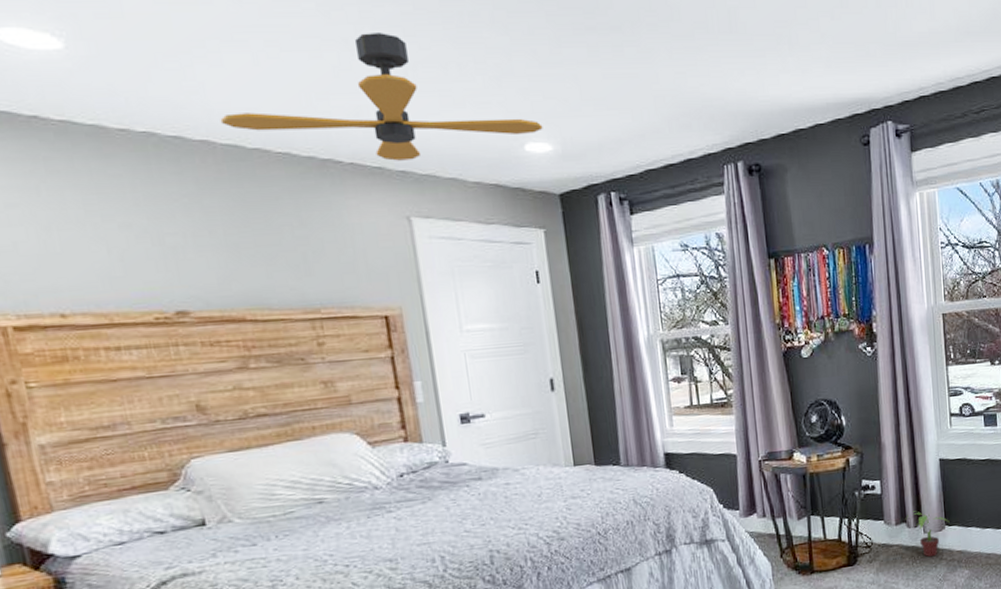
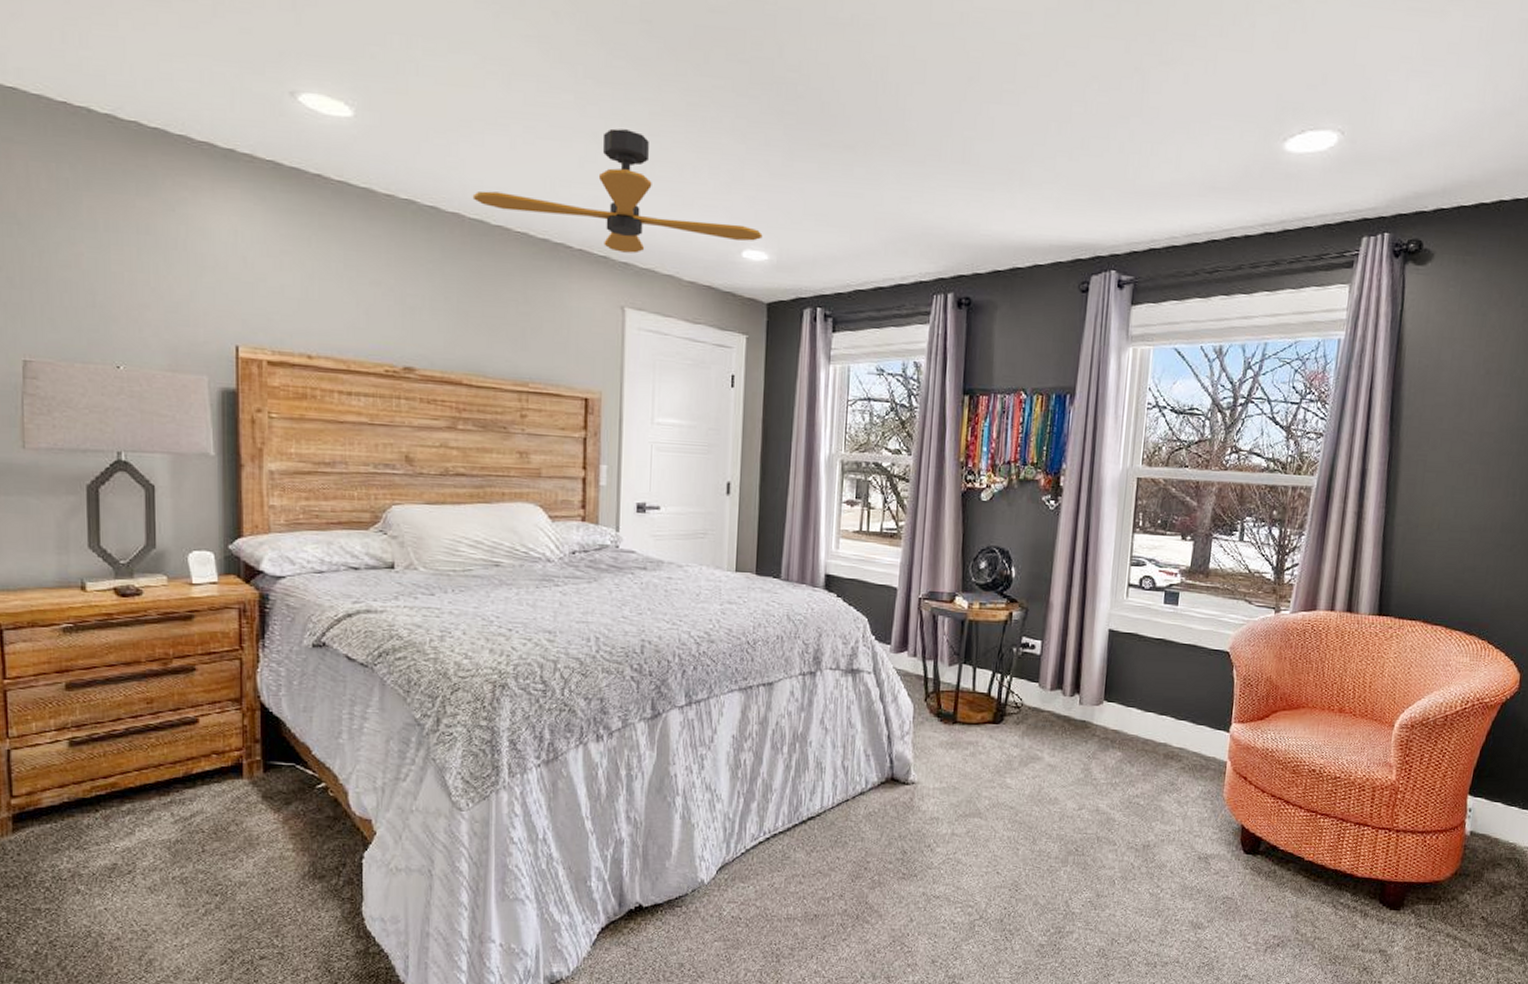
potted plant: present [905,511,948,557] -> none [1061,679,1108,731]

